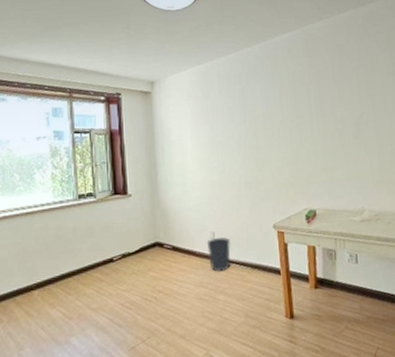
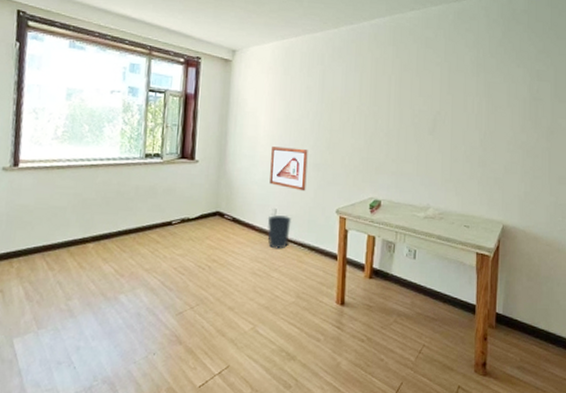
picture frame: none [202,169,241,211] -> present [269,146,308,192]

